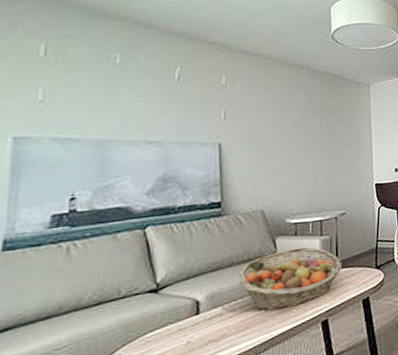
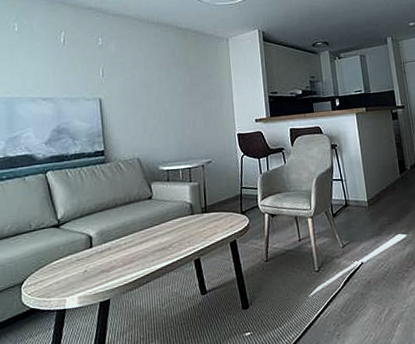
fruit basket: present [238,247,342,312] -> none [121,192,210,249]

